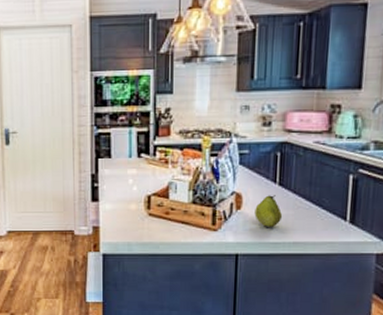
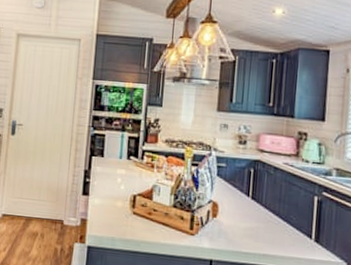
fruit: present [254,195,283,227] -> none [229,207,254,238]

